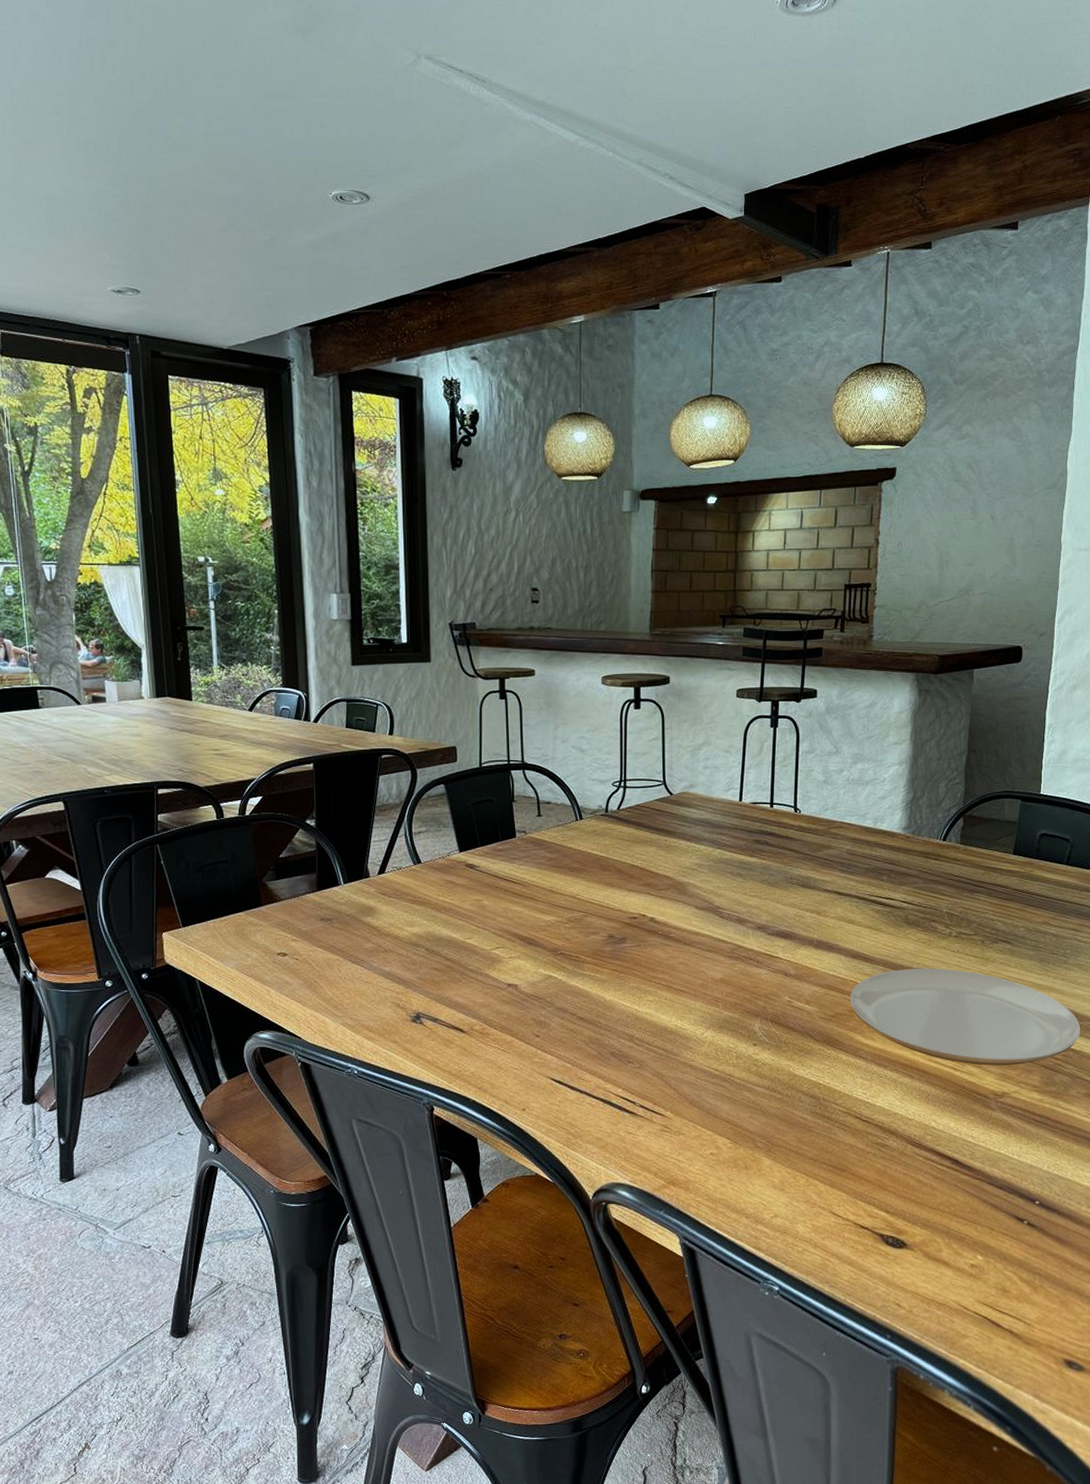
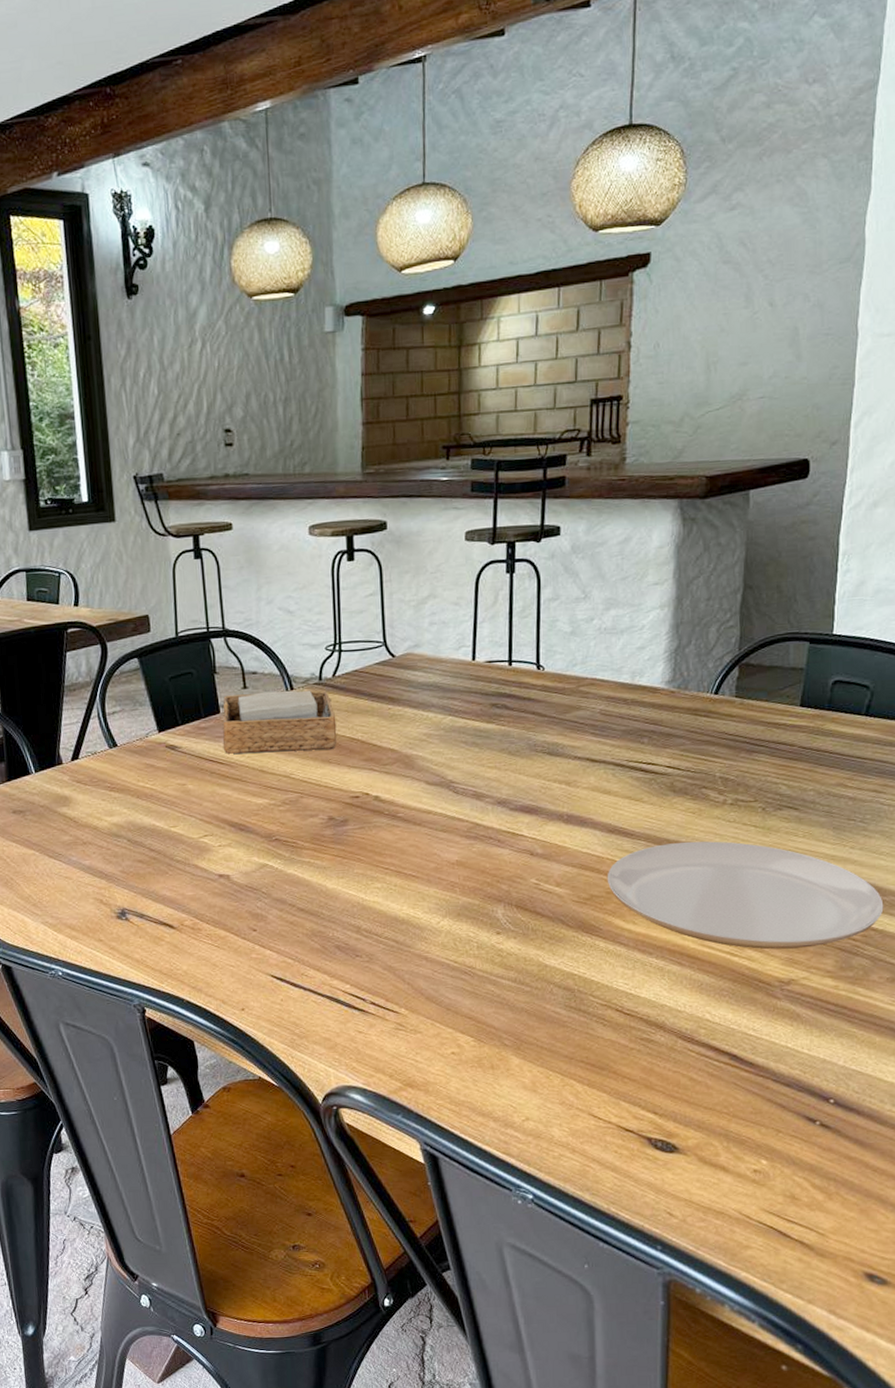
napkin holder: none [517,820,619,875] -> present [222,690,337,754]

